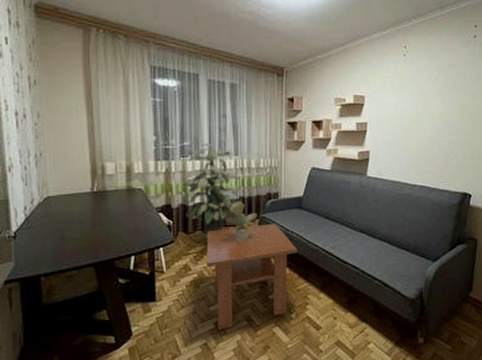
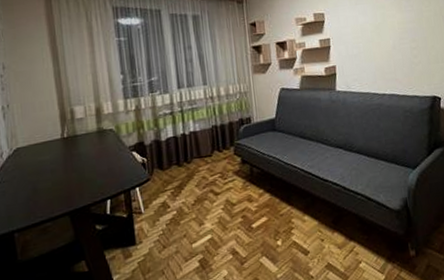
indoor plant: present [185,143,238,244] -> none [156,76,210,178]
coffee table: present [206,223,297,330] -> none [183,148,276,268]
potted plant: present [224,201,258,243] -> none [199,130,232,173]

